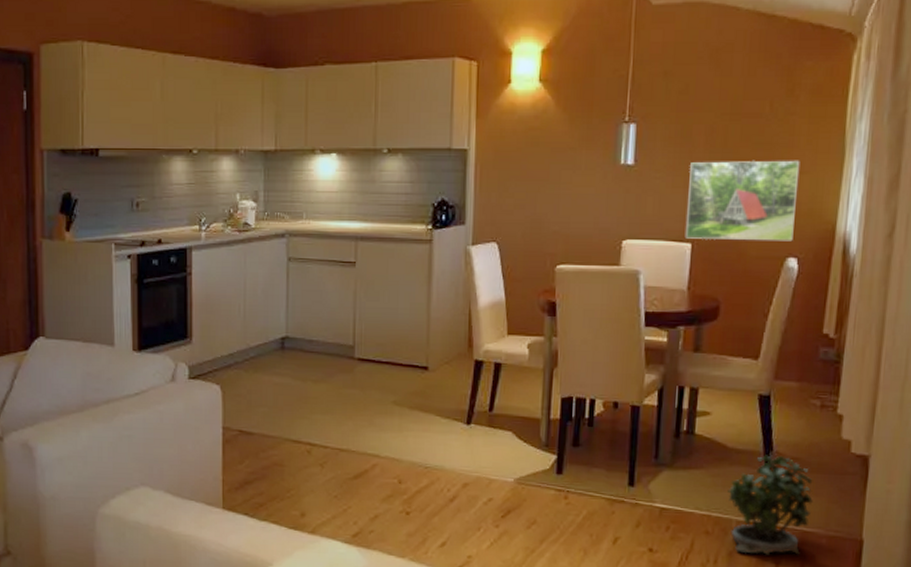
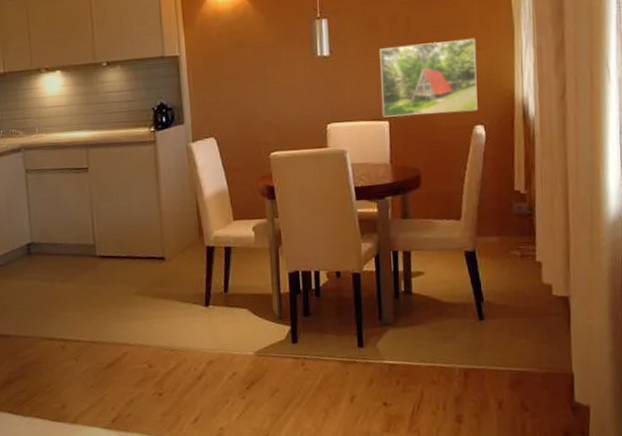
potted plant: present [727,455,813,555] -> none [448,304,525,398]

